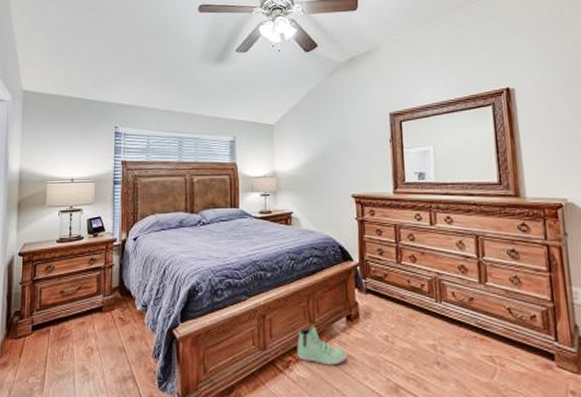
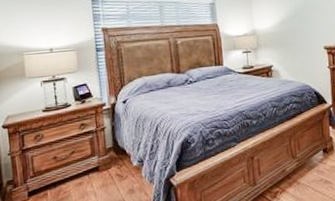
sneaker: present [297,327,347,366] -> none [282,161,325,191]

